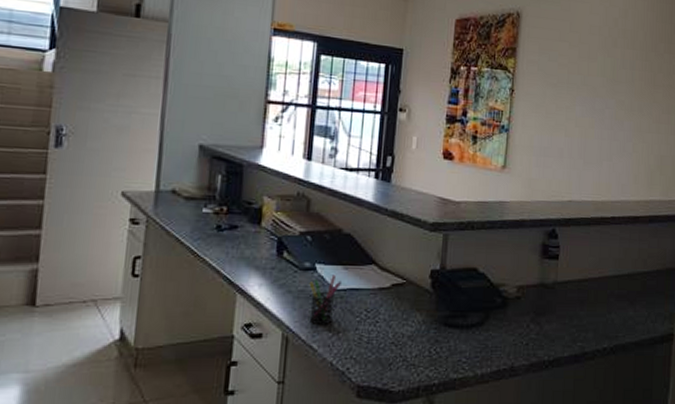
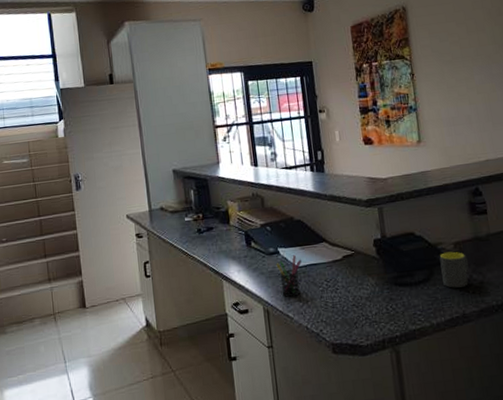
mug: none [497,295,529,337] -> present [439,251,469,288]

